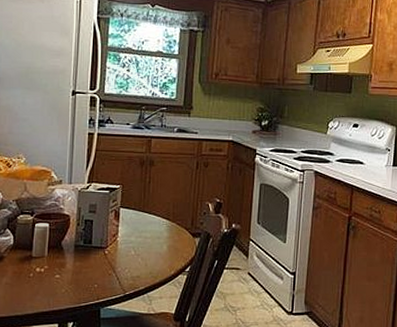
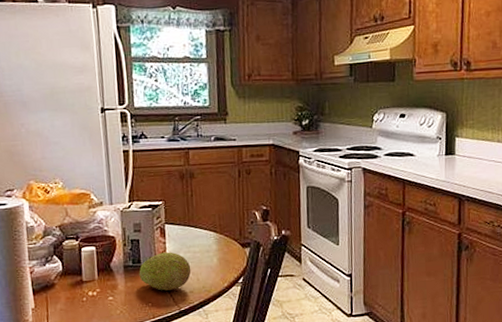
fruit: none [88,235,141,273] -> present [139,252,192,291]

